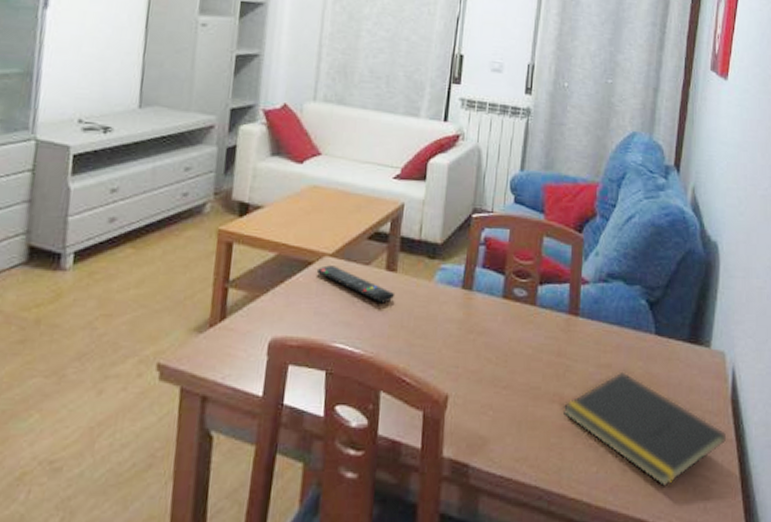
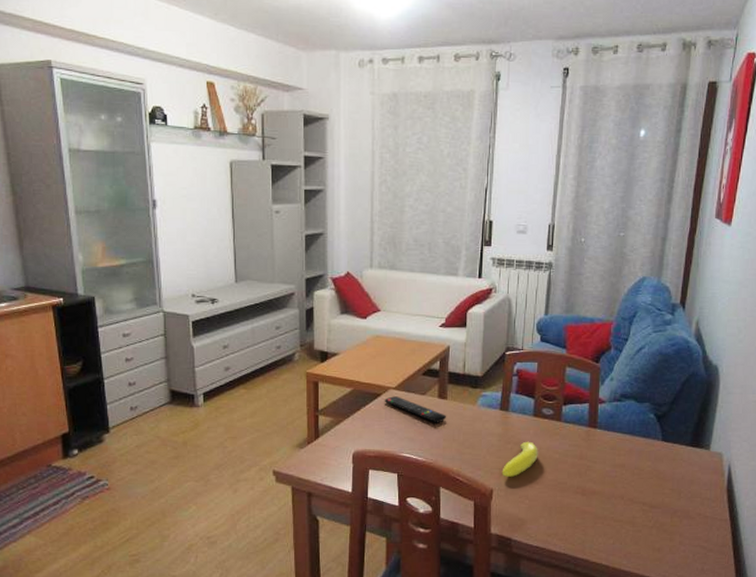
banana: none [460,330,507,378] -> present [501,441,538,477]
notepad: present [562,371,726,487] -> none [585,469,721,554]

